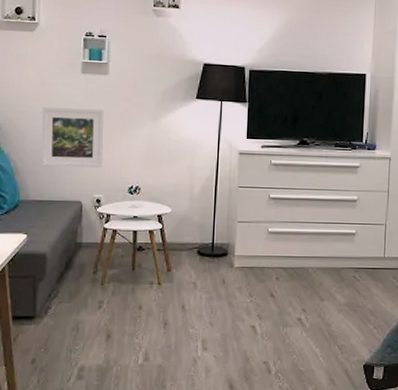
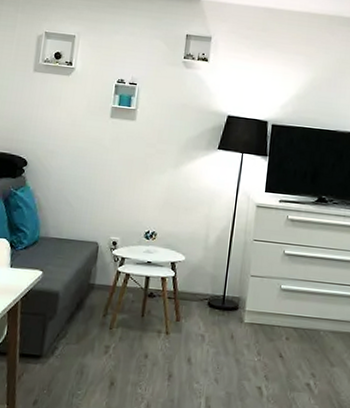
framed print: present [41,106,104,168] -> none [64,147,128,210]

